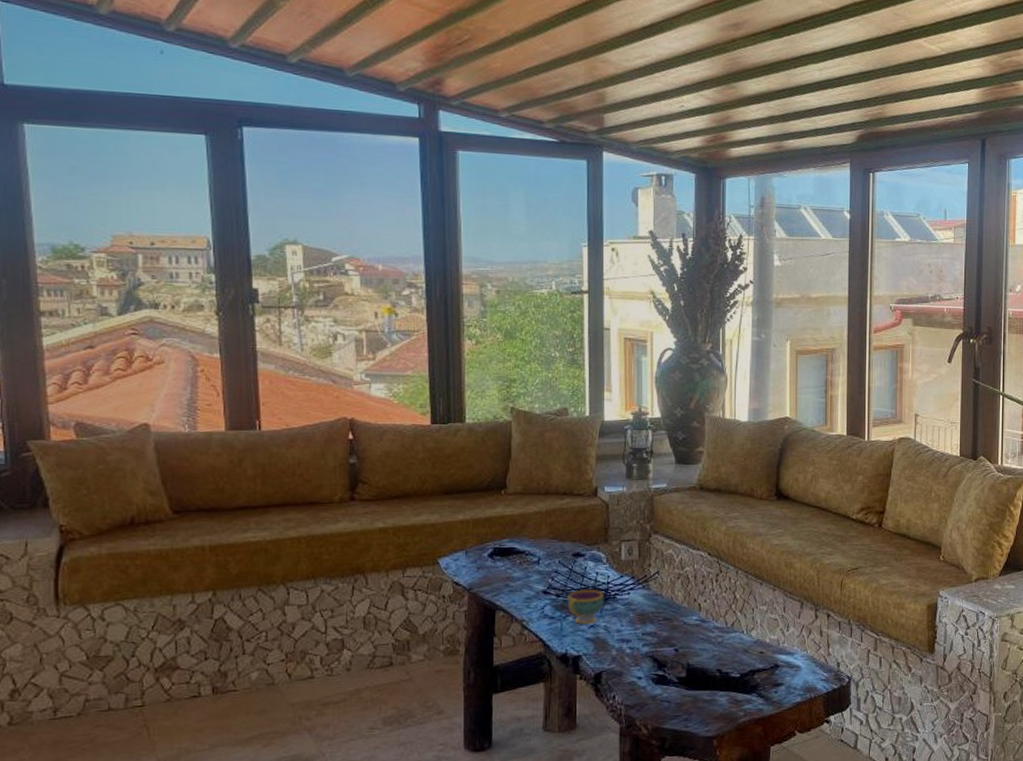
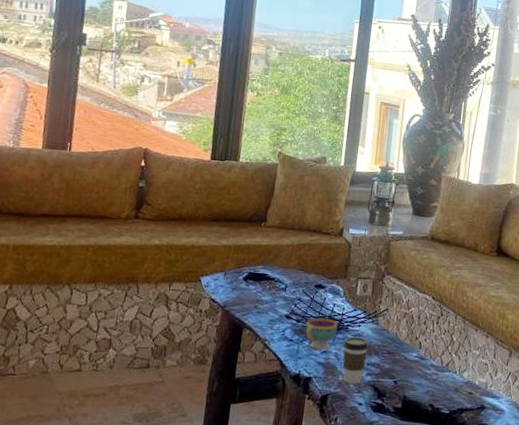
coffee cup: none [613,606,642,657] -> present [342,336,369,384]

